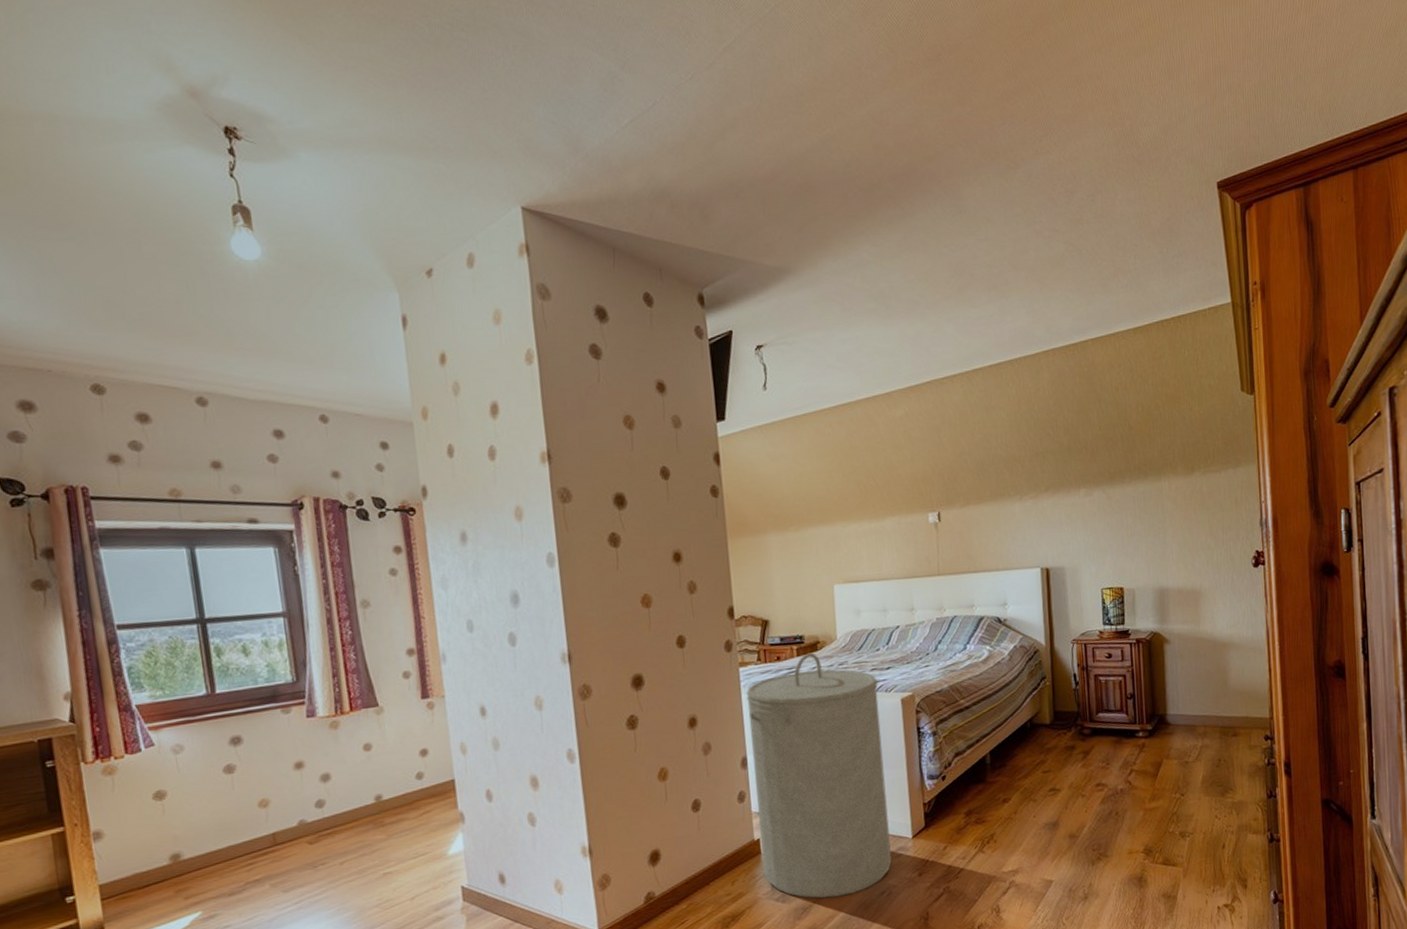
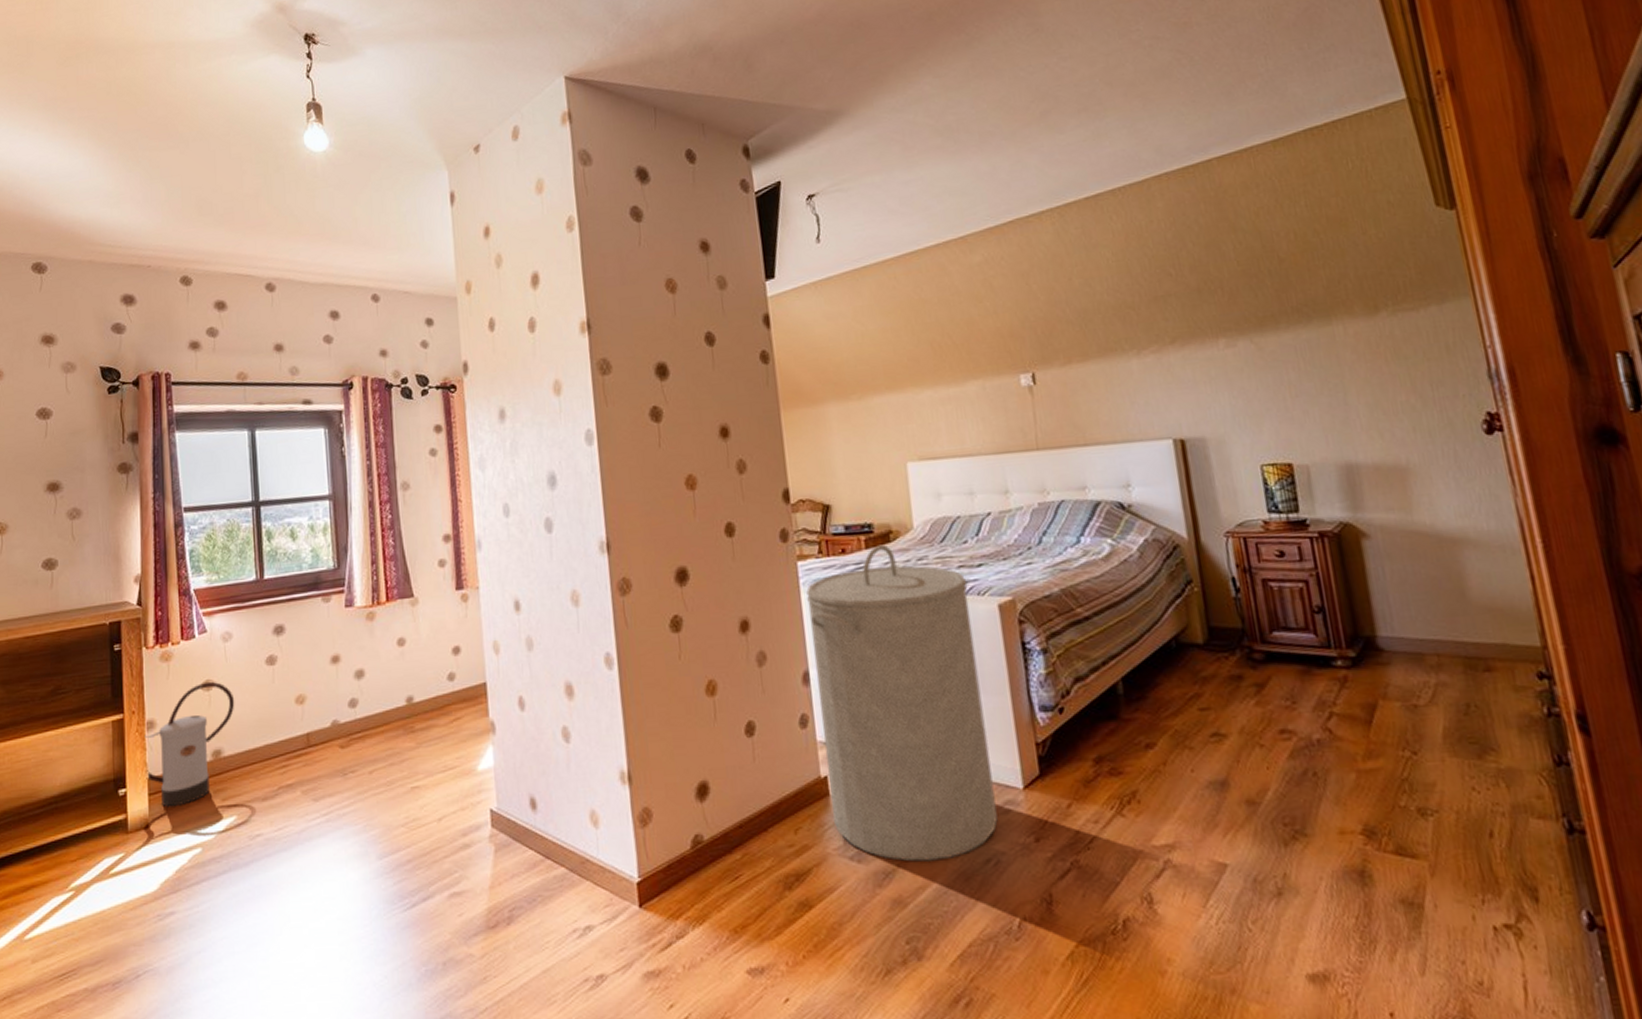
watering can: none [91,792,192,910] -> present [144,682,235,808]

